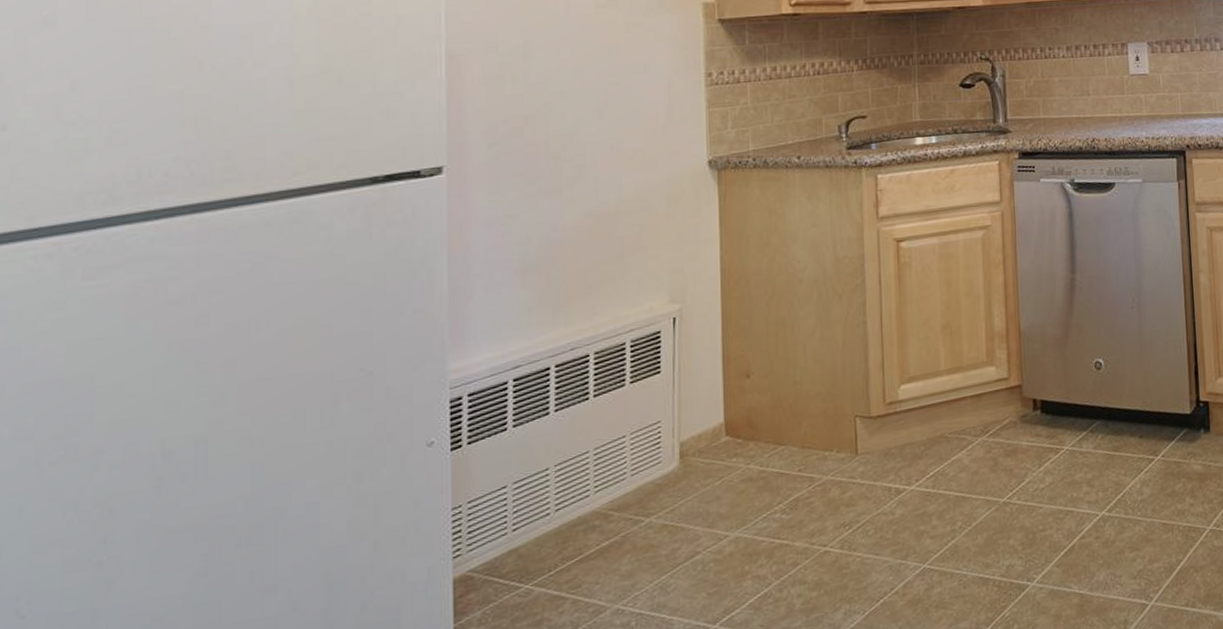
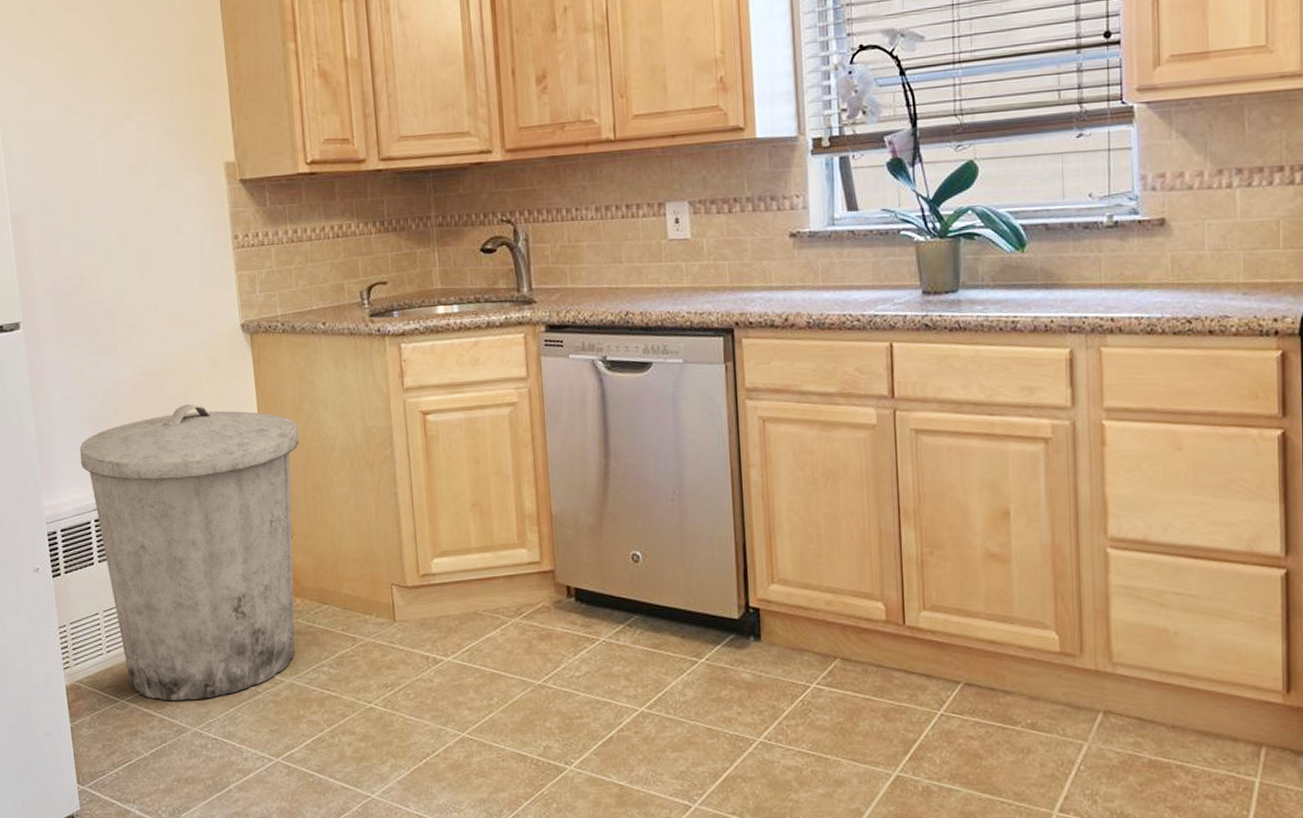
trash can: none [502,245,763,578] -> present [79,404,299,701]

